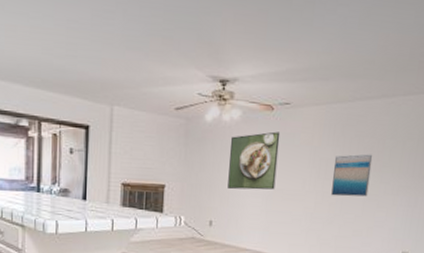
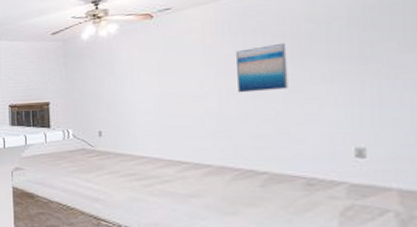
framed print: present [227,131,281,190] -> none [110,37,167,100]

